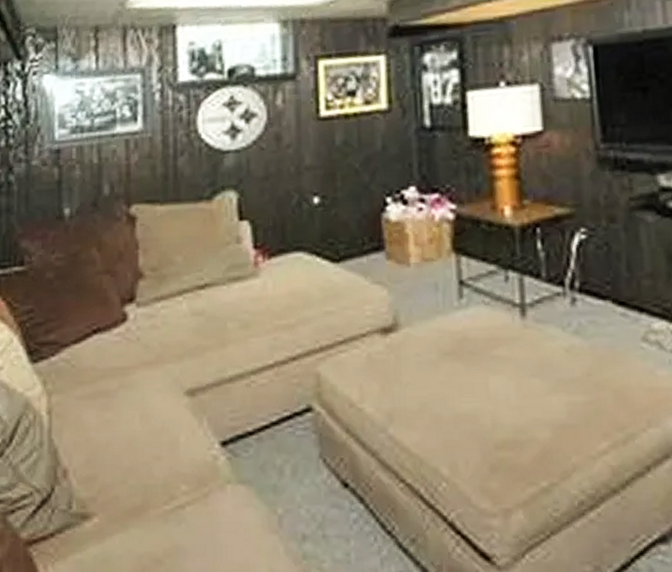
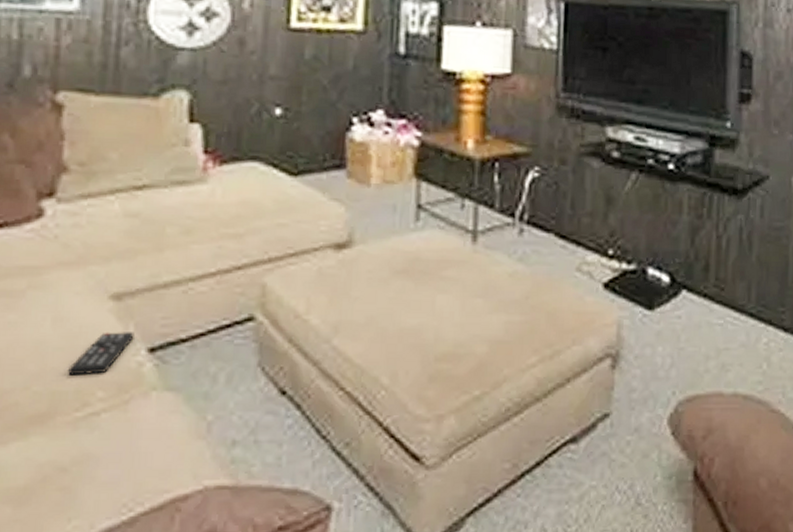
remote control: none [156,426,208,470] -> present [68,332,135,376]

